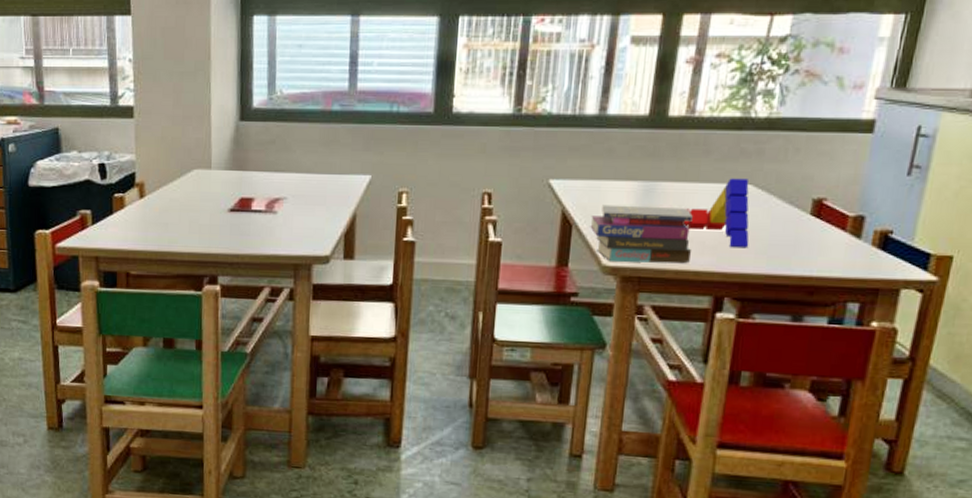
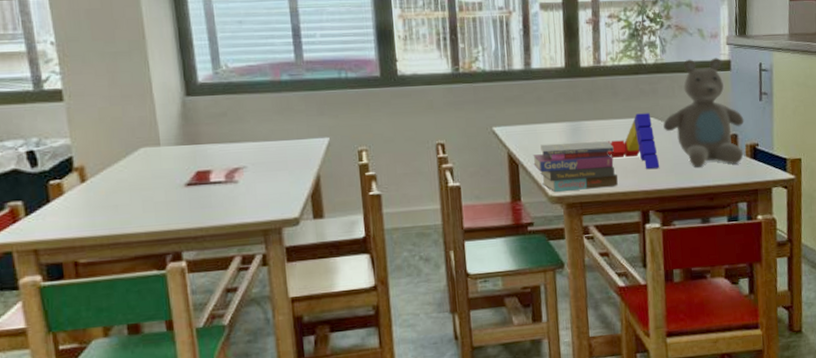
stuffed animal: none [762,114,879,253] -> present [662,57,744,167]

